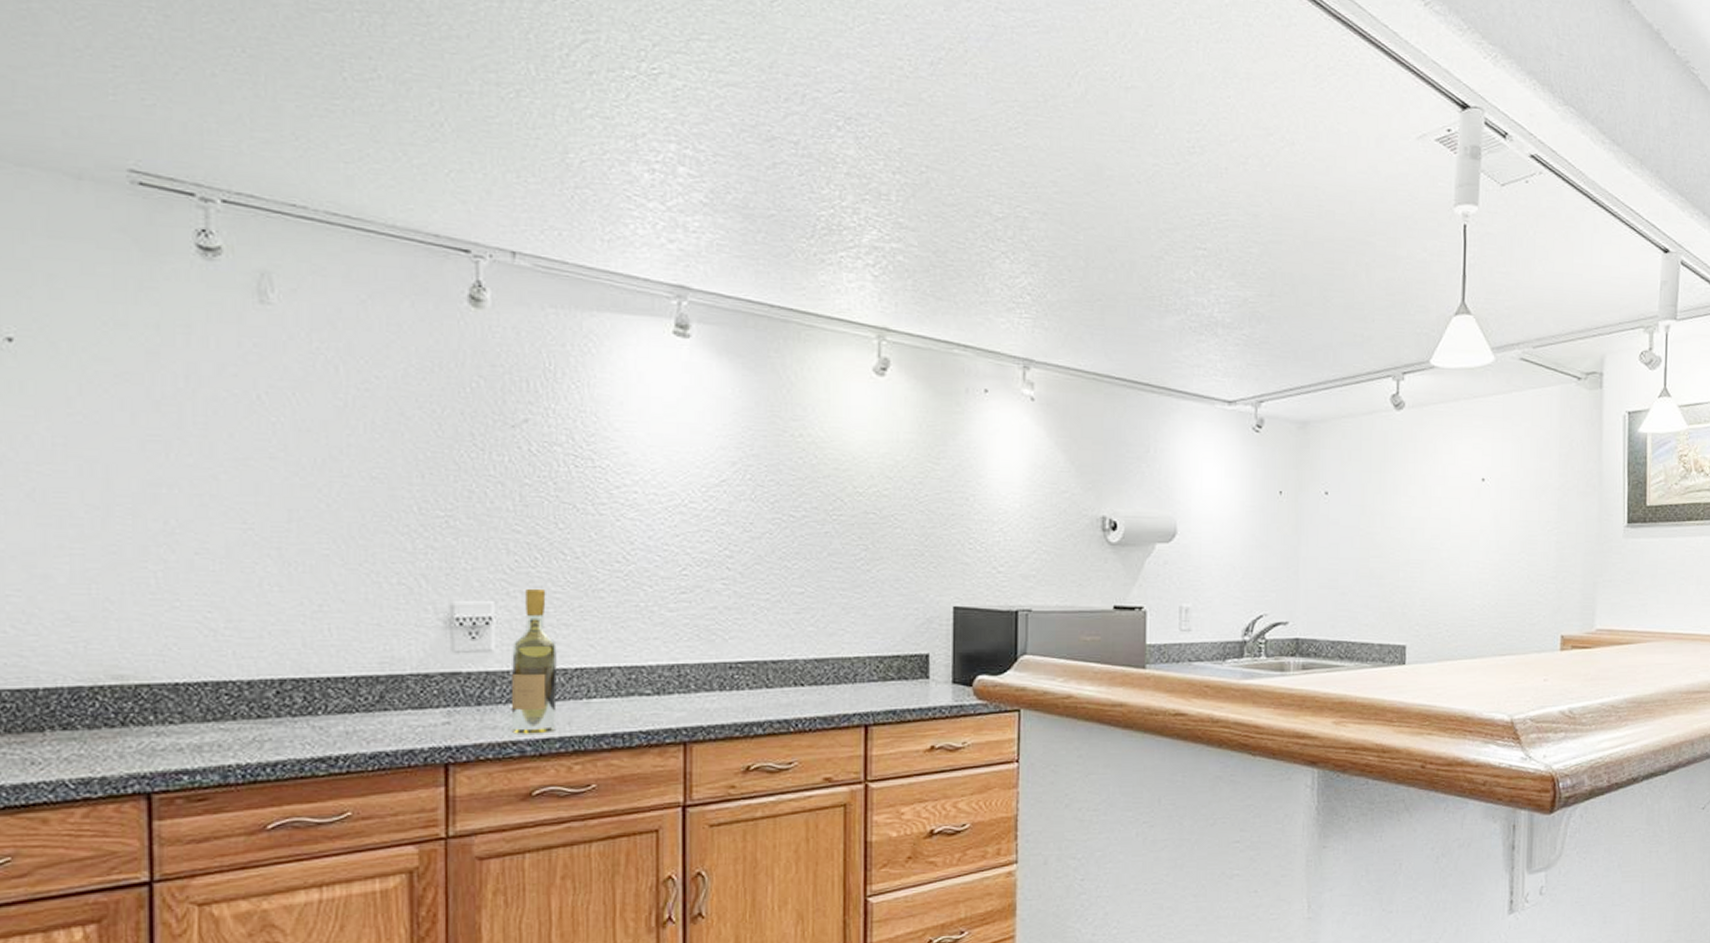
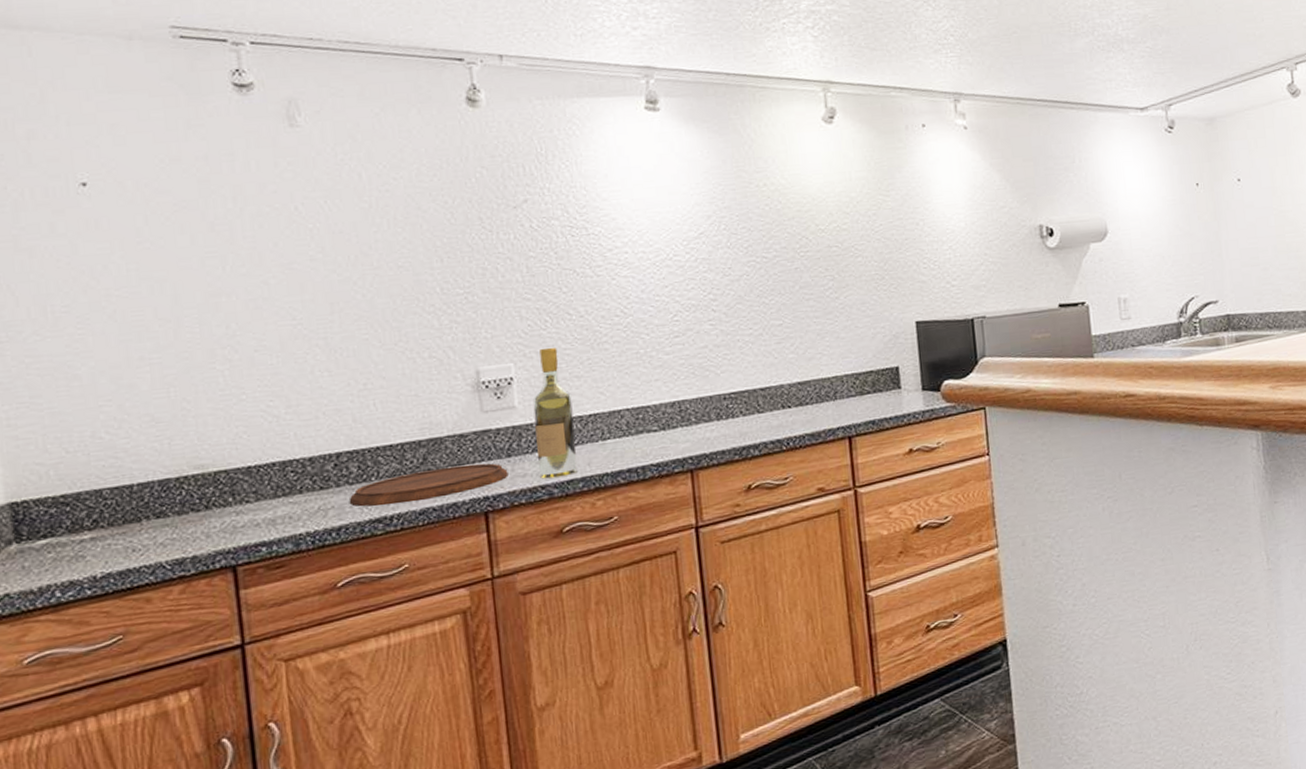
cutting board: none [289,709,476,744] -> present [349,463,508,507]

